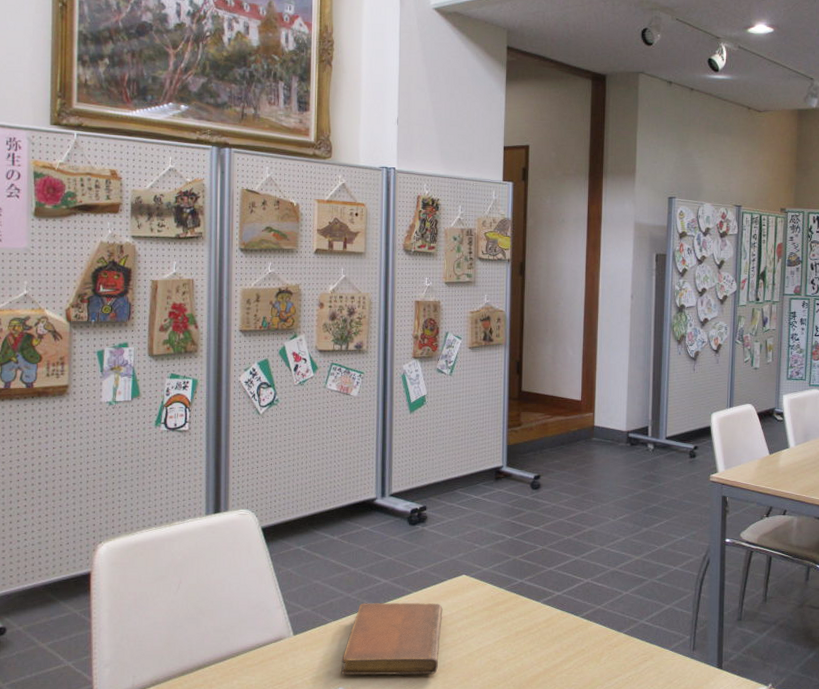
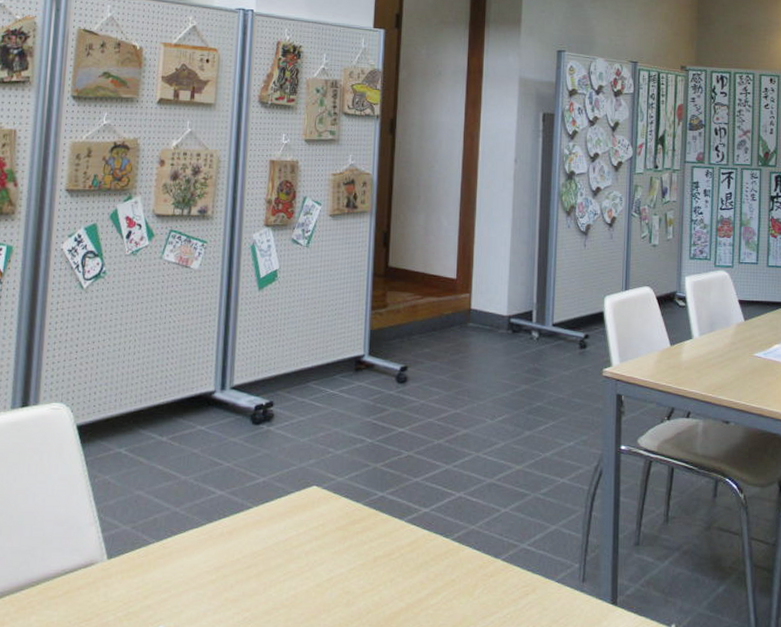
notebook: present [341,603,443,675] -> none [163,519,289,611]

